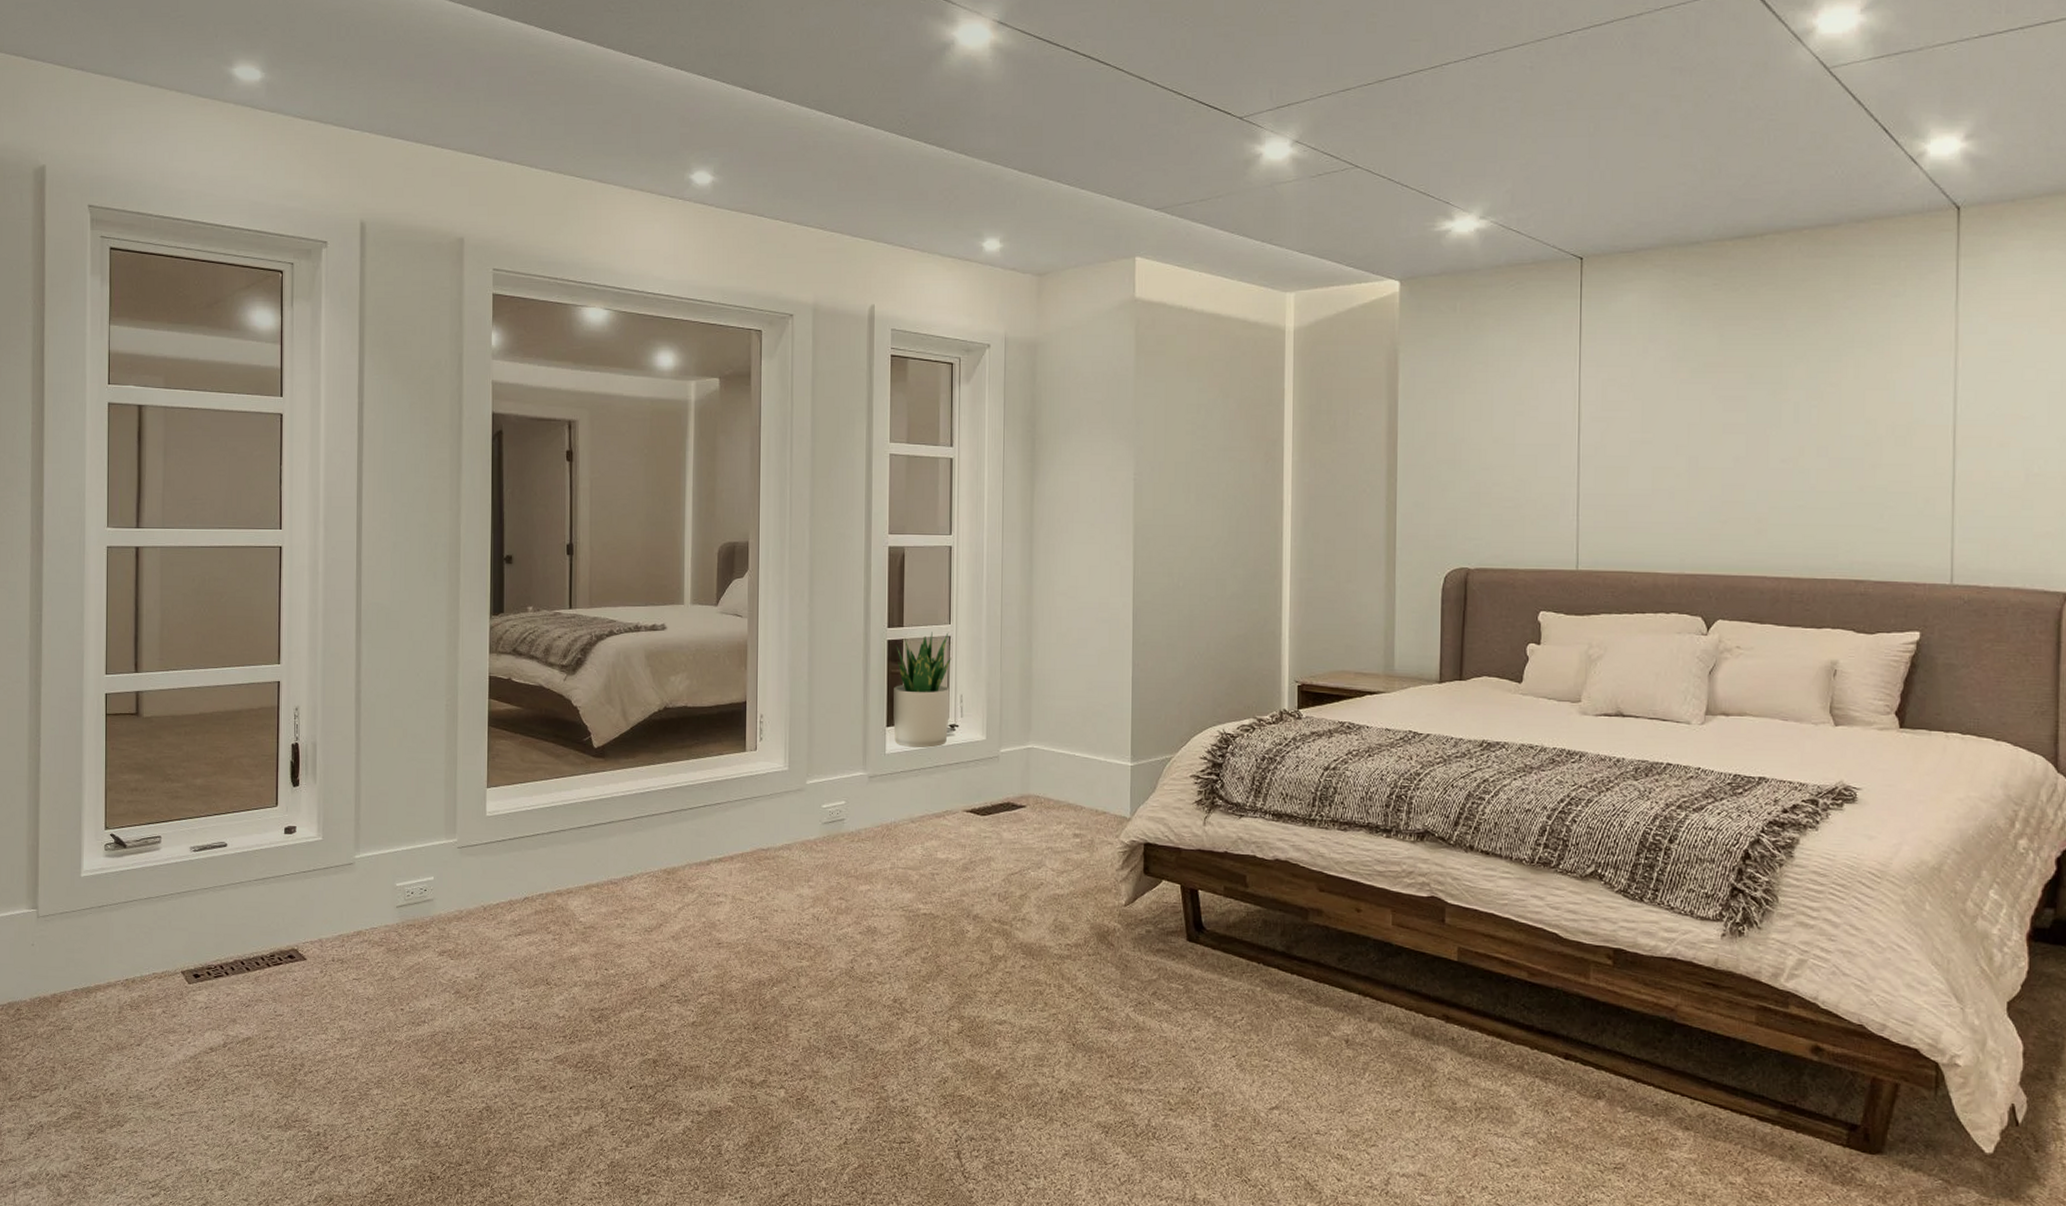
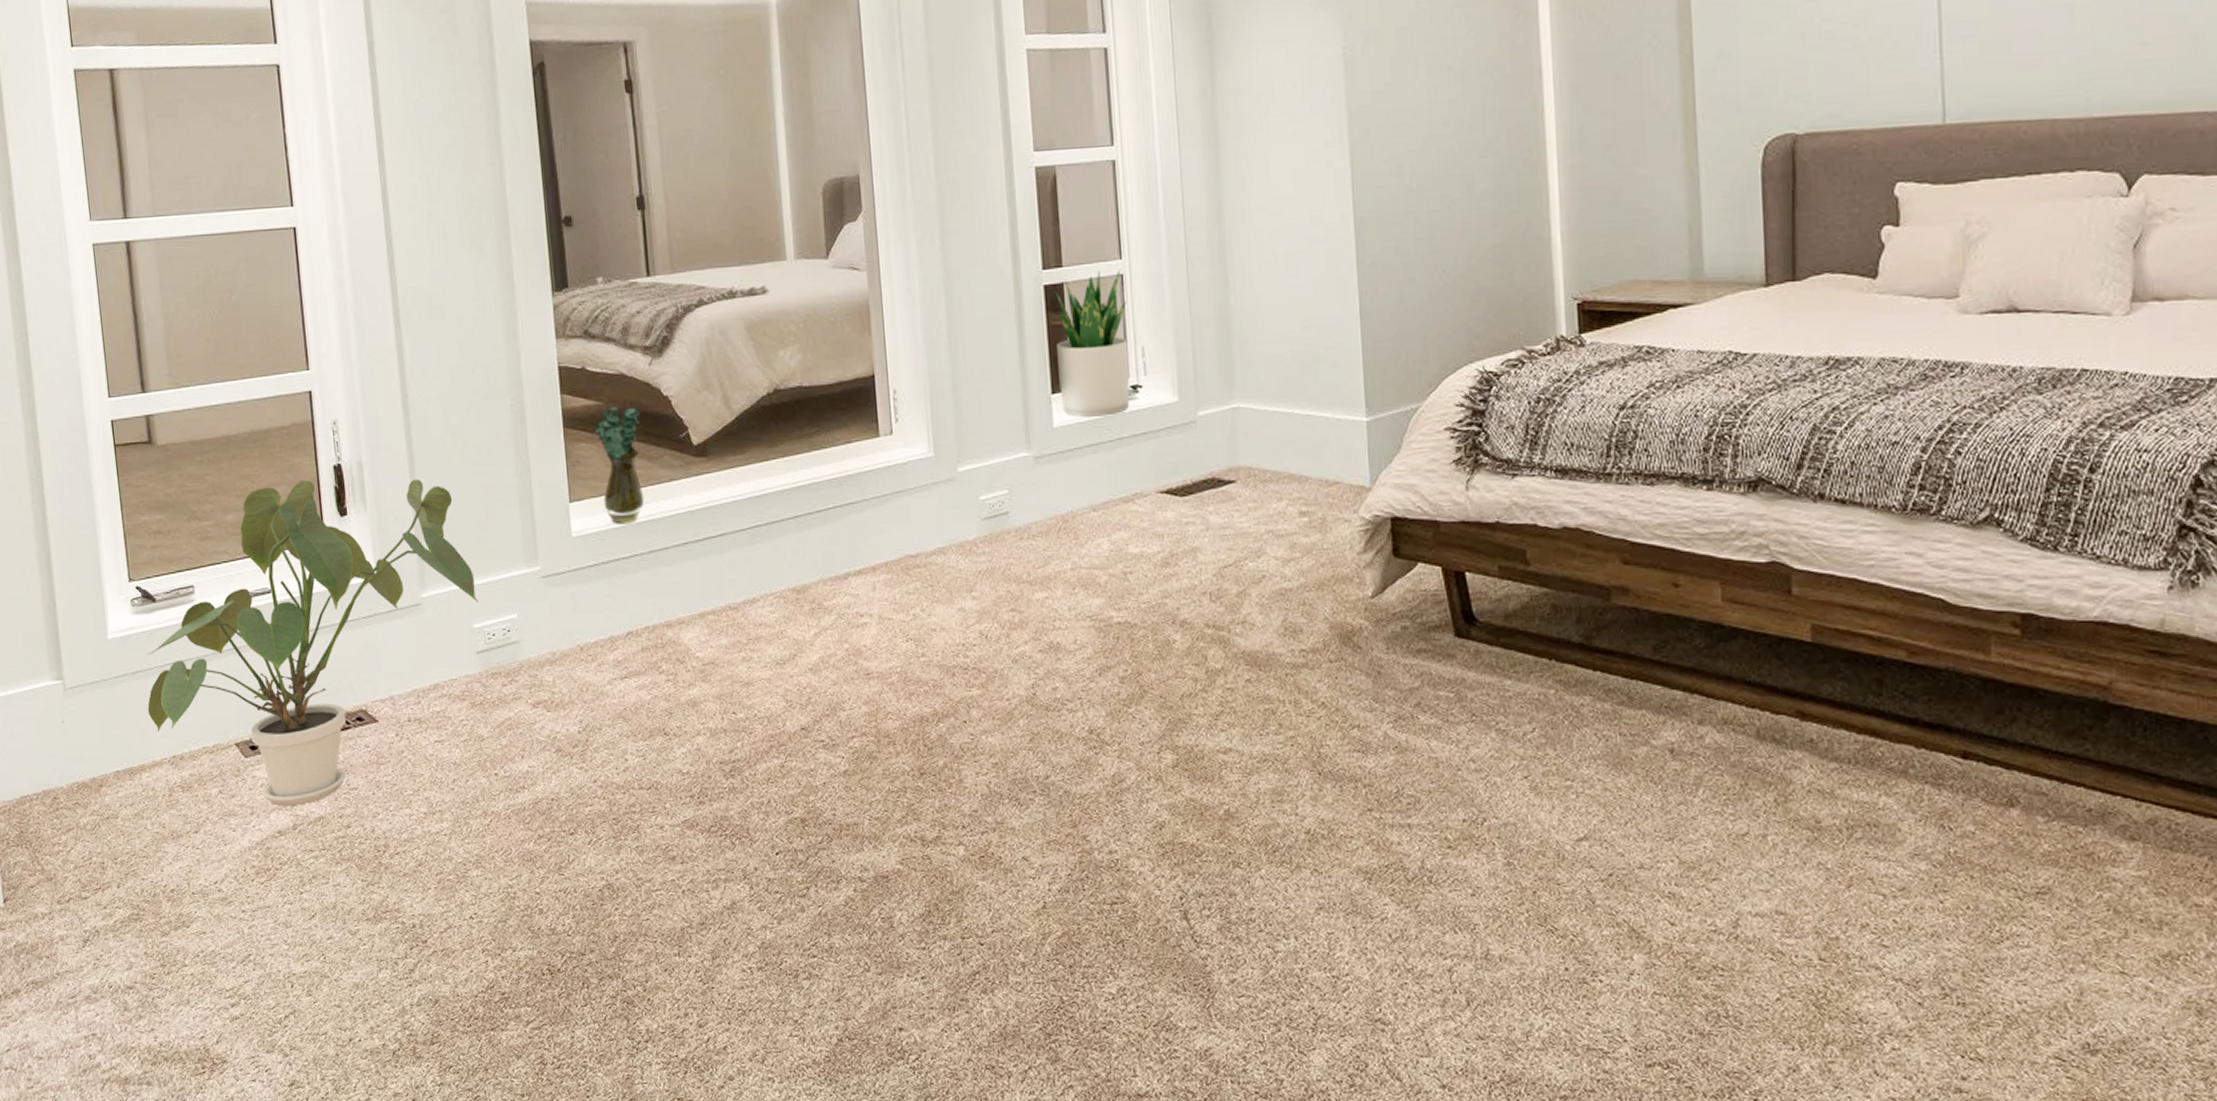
house plant: none [108,754,402,1027] -> present [146,479,479,806]
vase: none [513,708,553,810] -> present [594,402,645,526]

